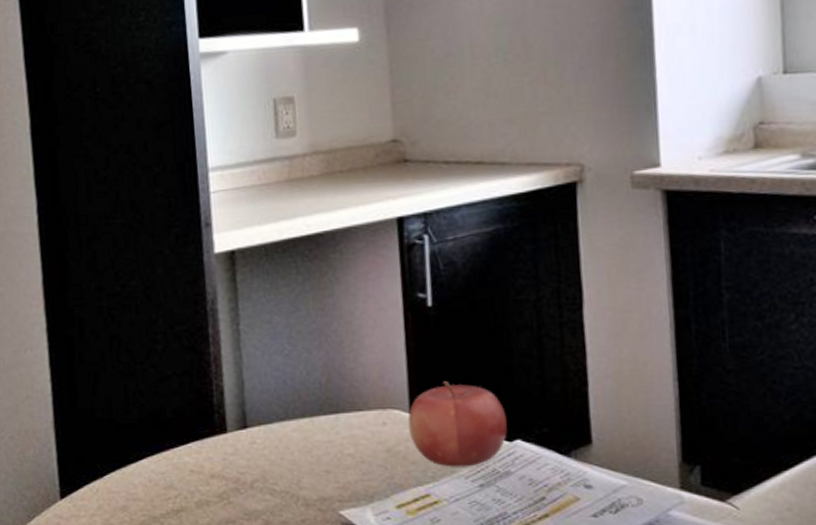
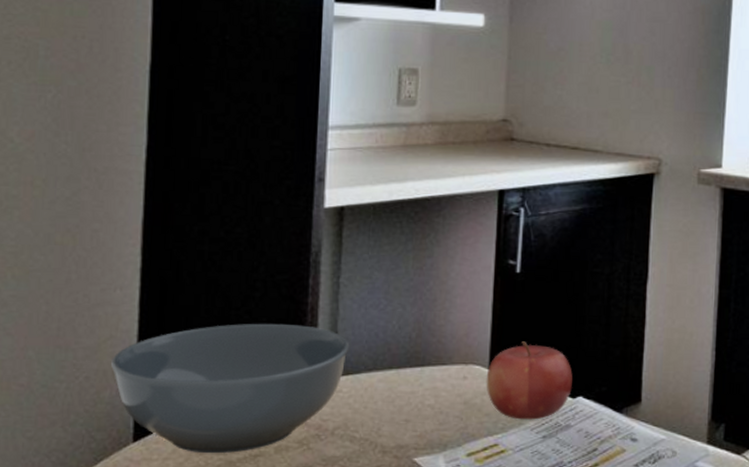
bowl: none [30,375,258,510] -> present [110,323,350,454]

